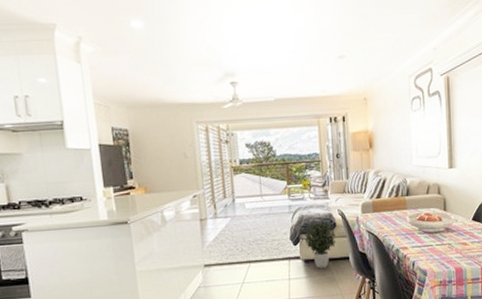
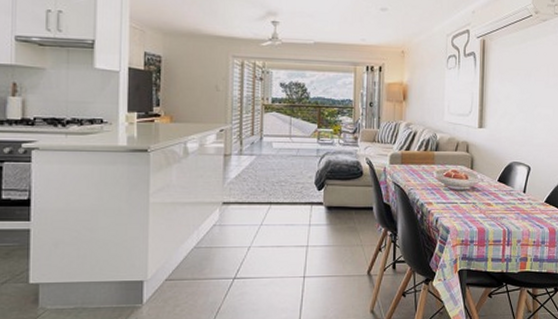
potted plant: present [304,221,336,269] -> none [329,168,362,217]

